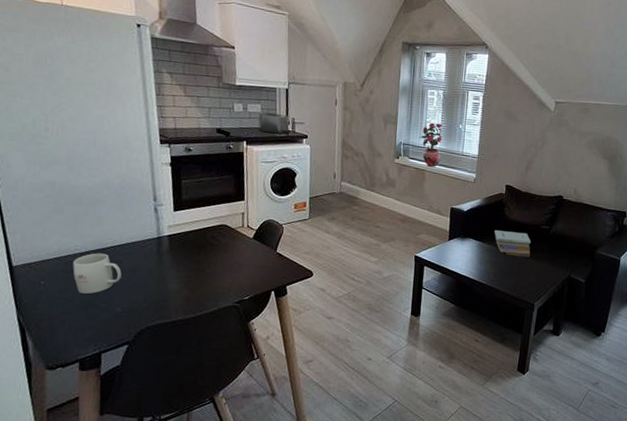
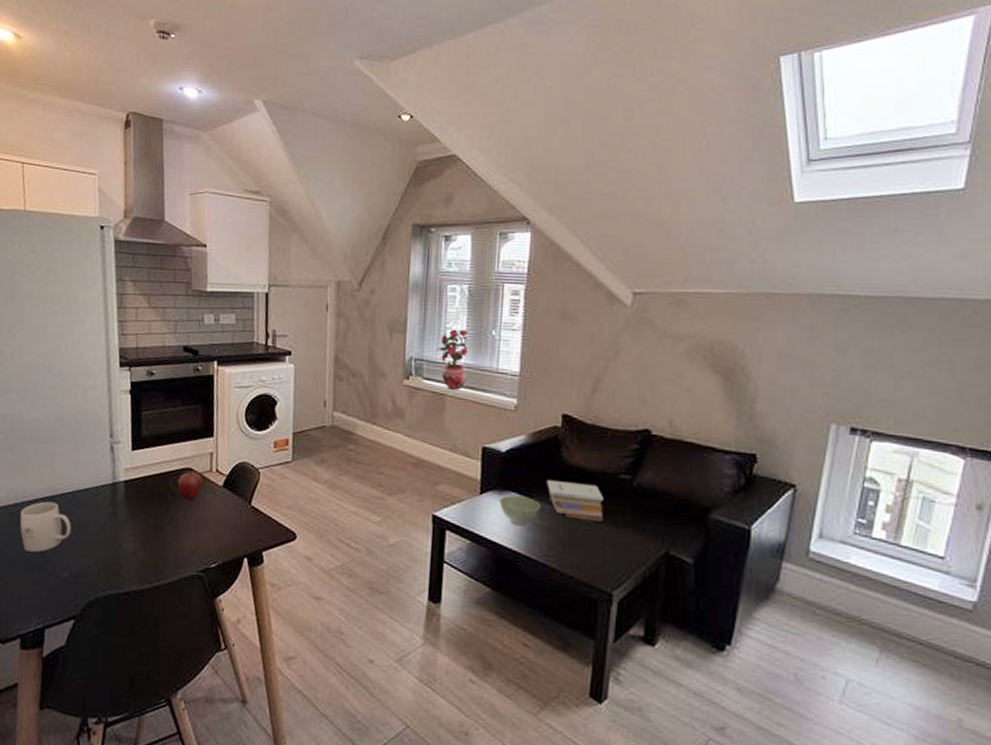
fruit: none [214,225,236,249] -> present [177,469,202,500]
toaster: present [259,112,289,135] -> none [232,323,269,352]
bowl: none [462,241,490,262] -> present [499,495,541,526]

